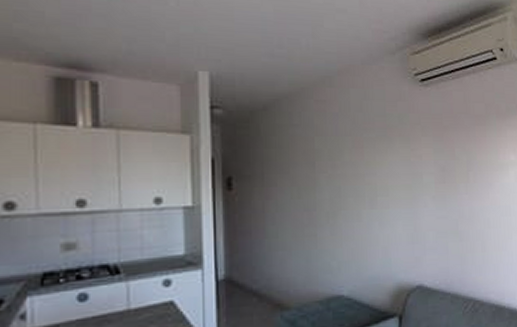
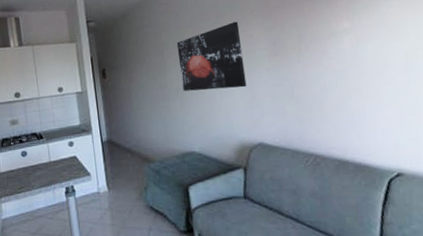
wall art: none [332,137,410,218] -> present [176,21,247,92]

